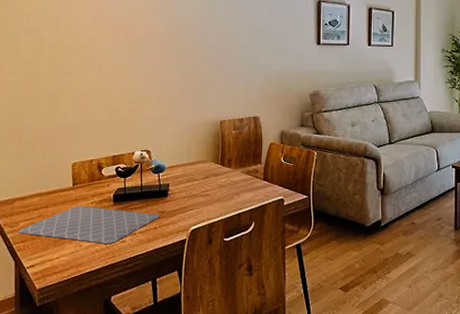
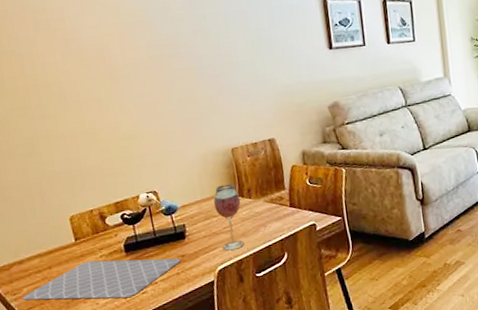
wineglass: none [198,152,221,213] -> present [213,184,244,251]

